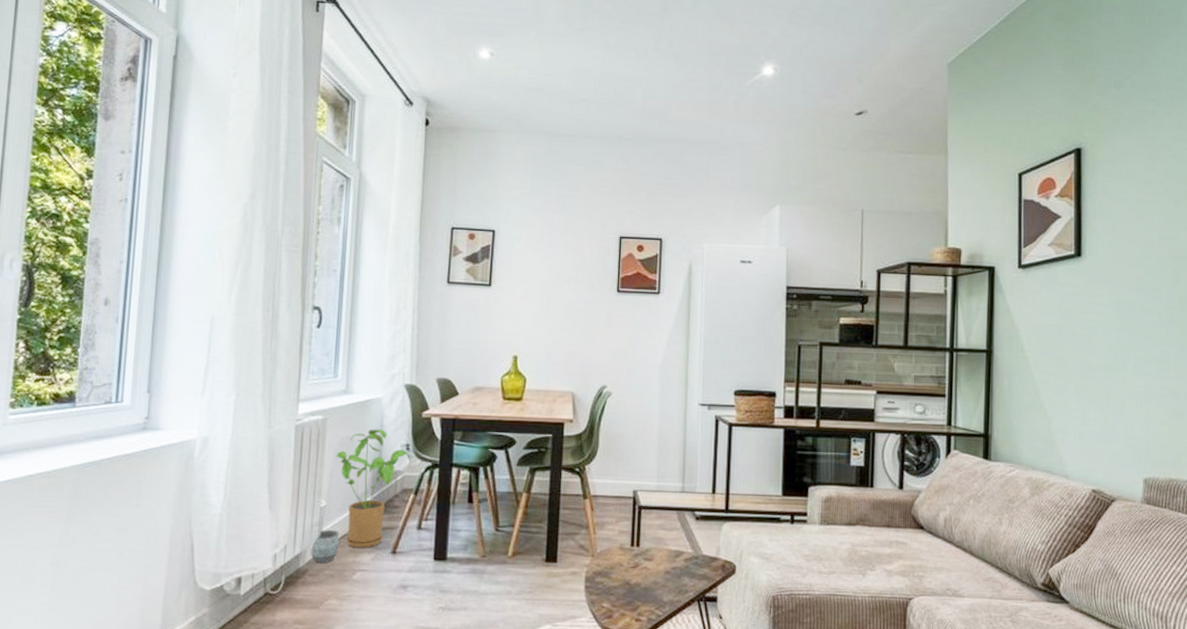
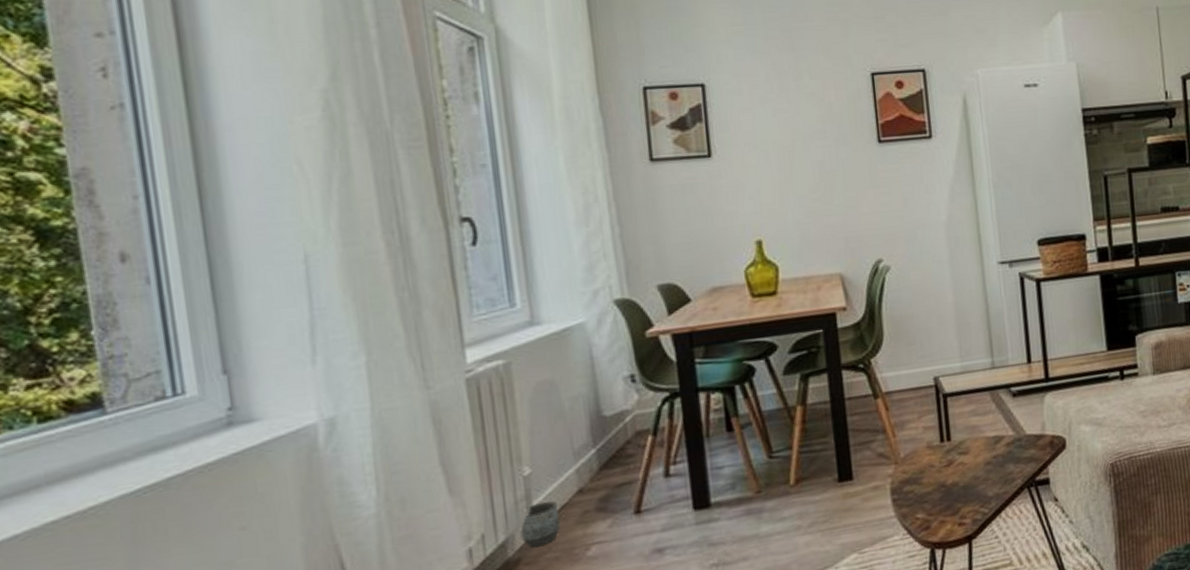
house plant: present [336,429,411,548] -> none [533,362,640,518]

